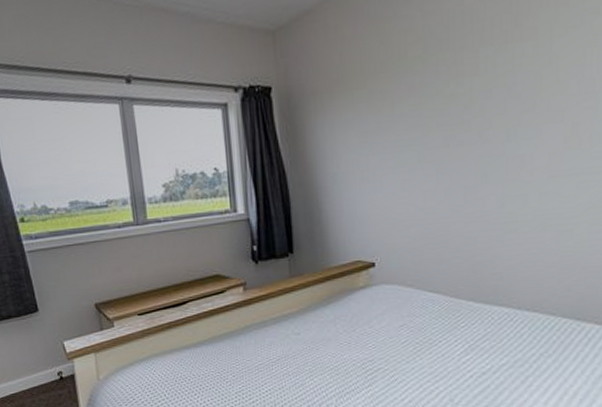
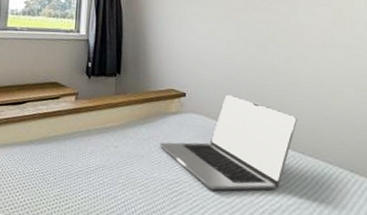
laptop: none [347,255,513,363] -> present [159,94,297,191]

